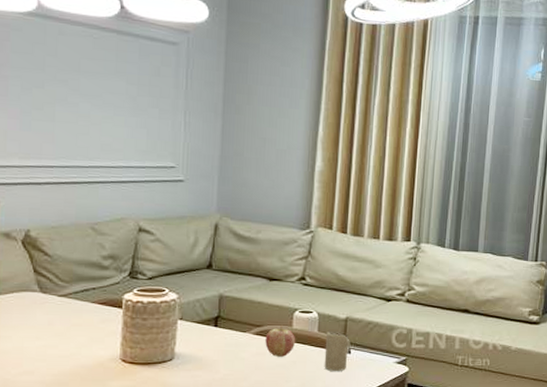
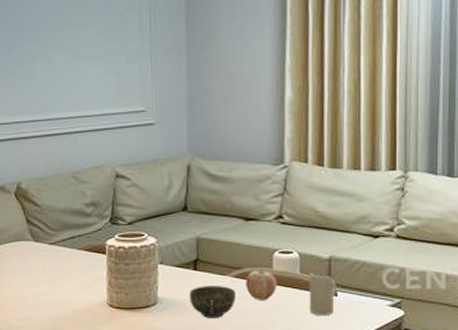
cup: none [208,342,256,374] -> present [189,286,237,318]

